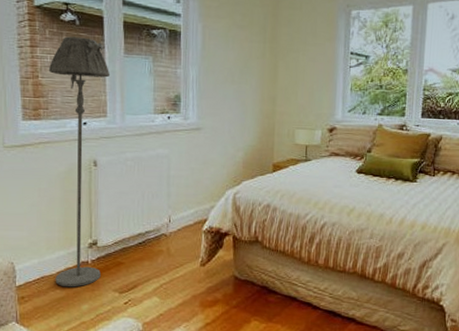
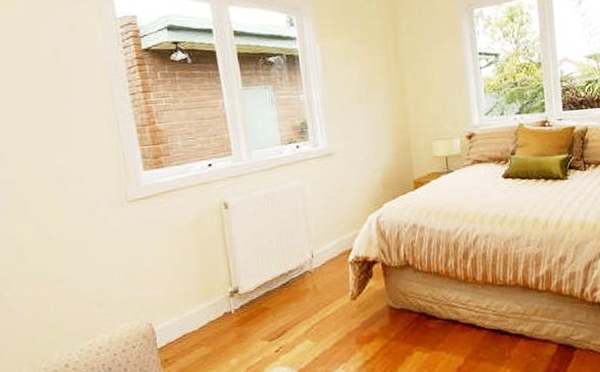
floor lamp: present [48,36,111,287] -> none [164,75,247,343]

